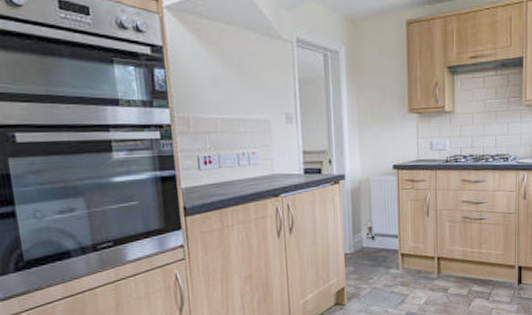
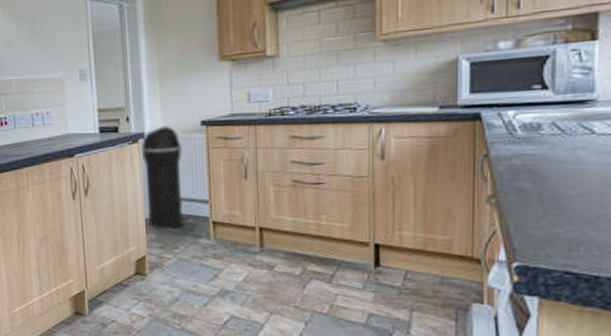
trash can: none [341,169,379,262] -> present [141,126,184,229]

